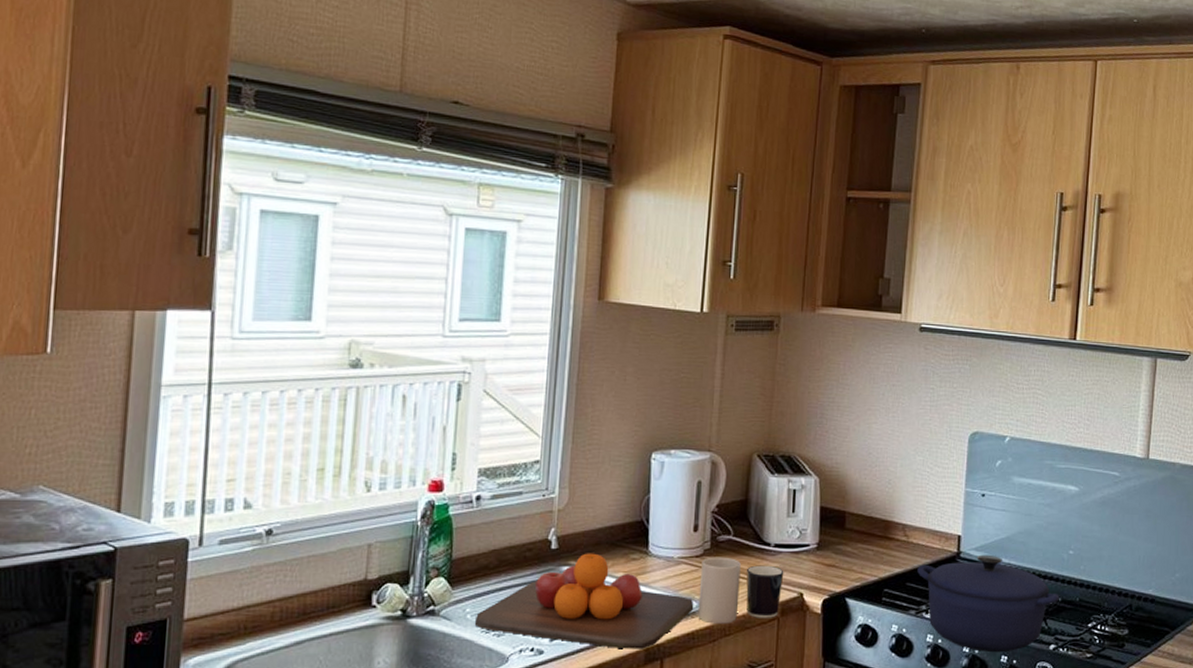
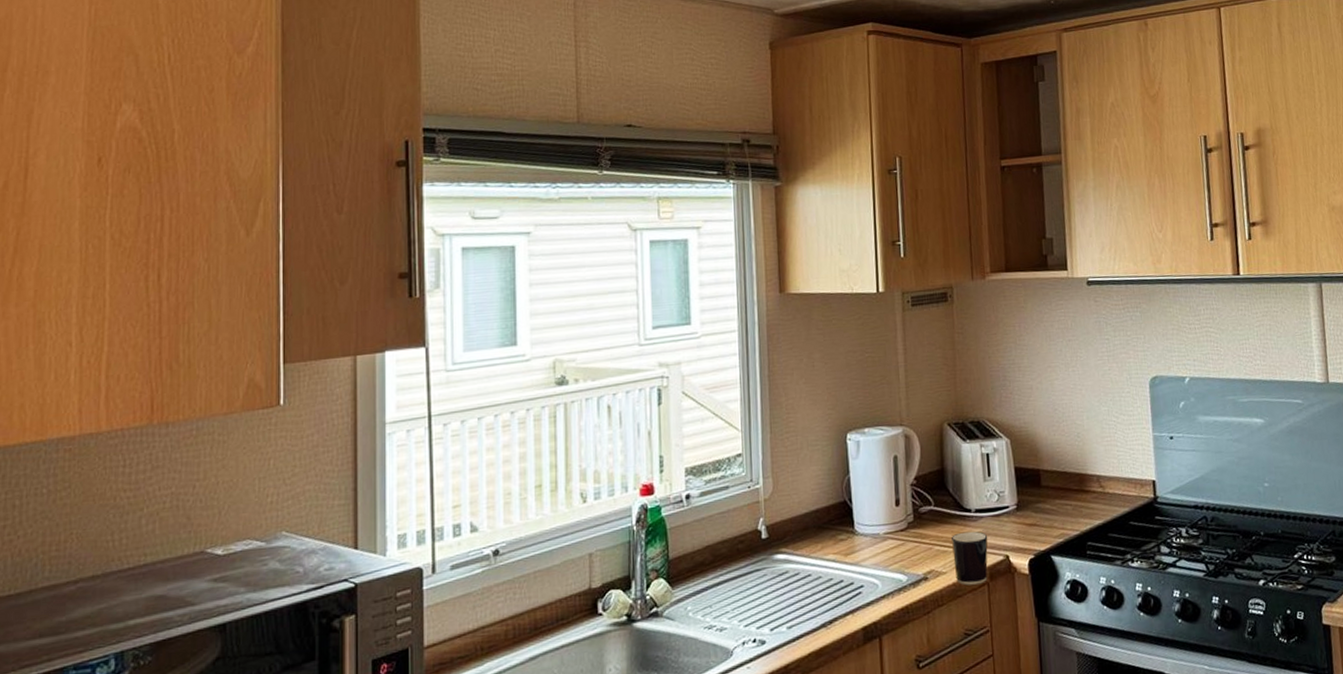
chopping board: present [474,553,694,649] -> none [696,538,905,631]
cup: present [698,556,741,625] -> none [907,527,948,597]
cooking pot: present [917,554,1059,653] -> none [1117,496,1262,595]

